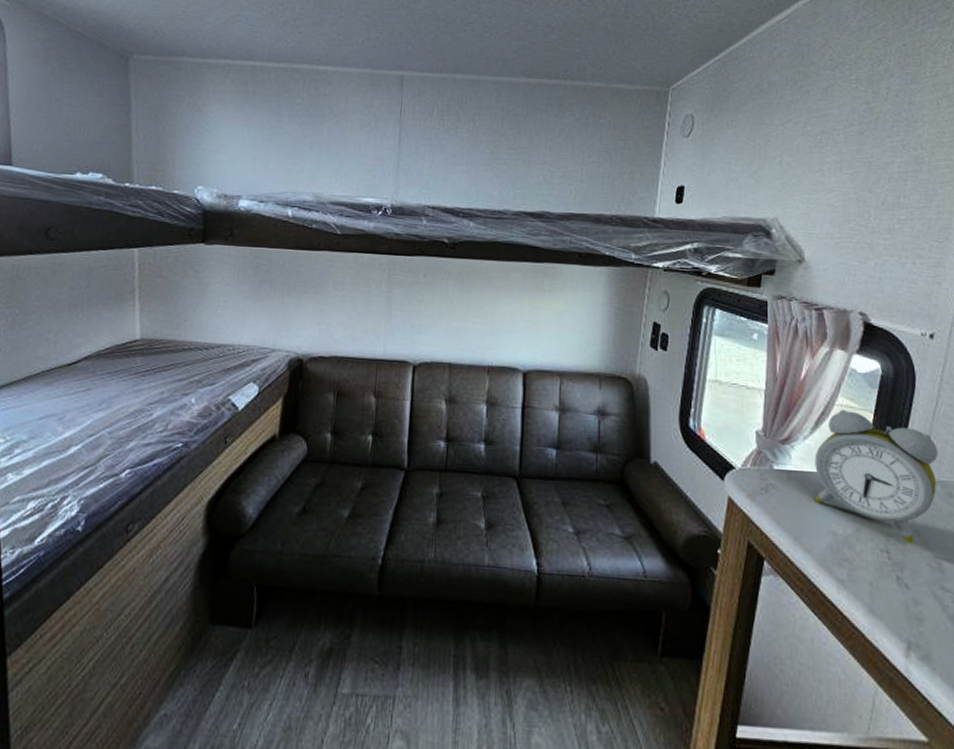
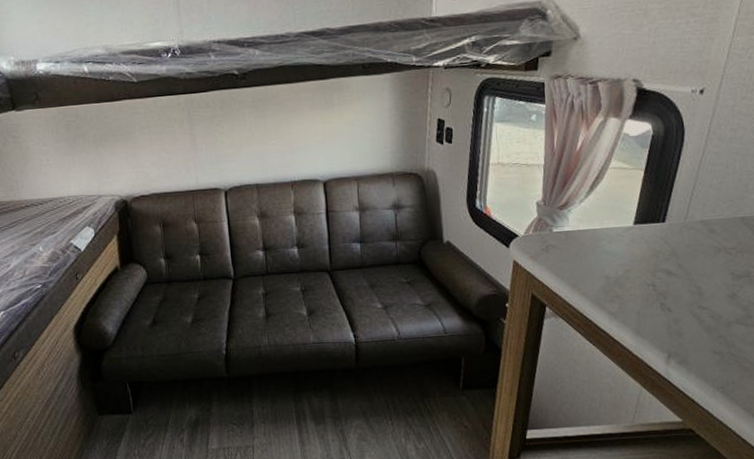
alarm clock: present [814,409,938,544] -> none [590,171,702,276]

